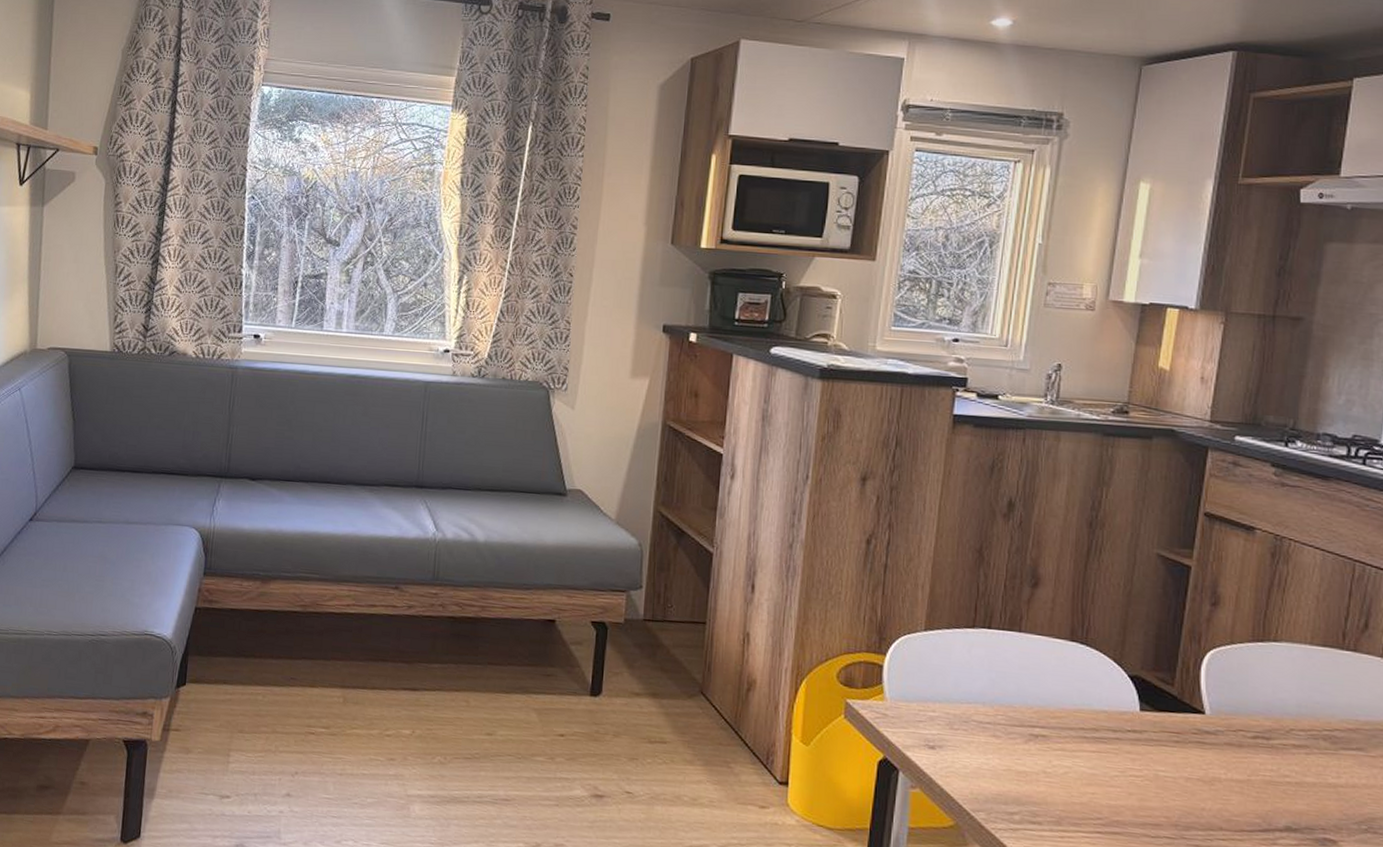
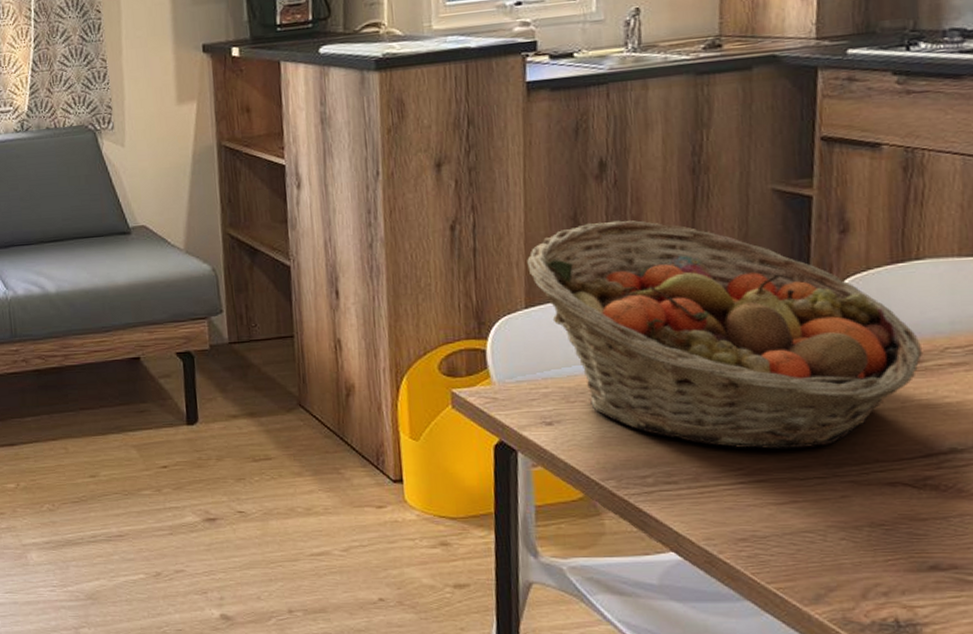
fruit basket: none [932,558,1270,807] -> present [527,220,922,450]

